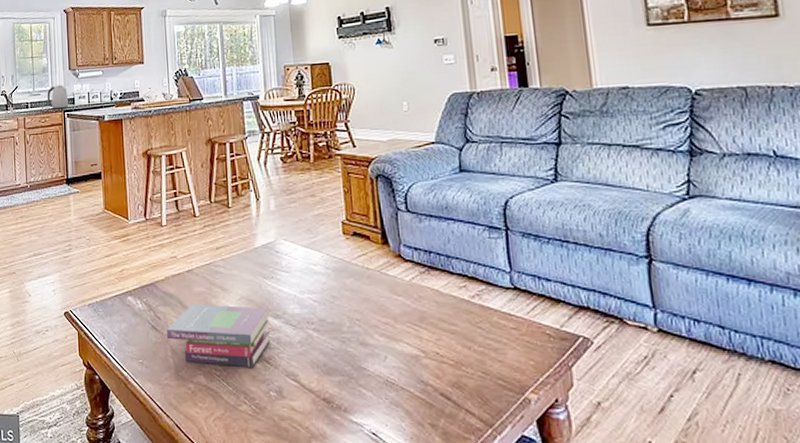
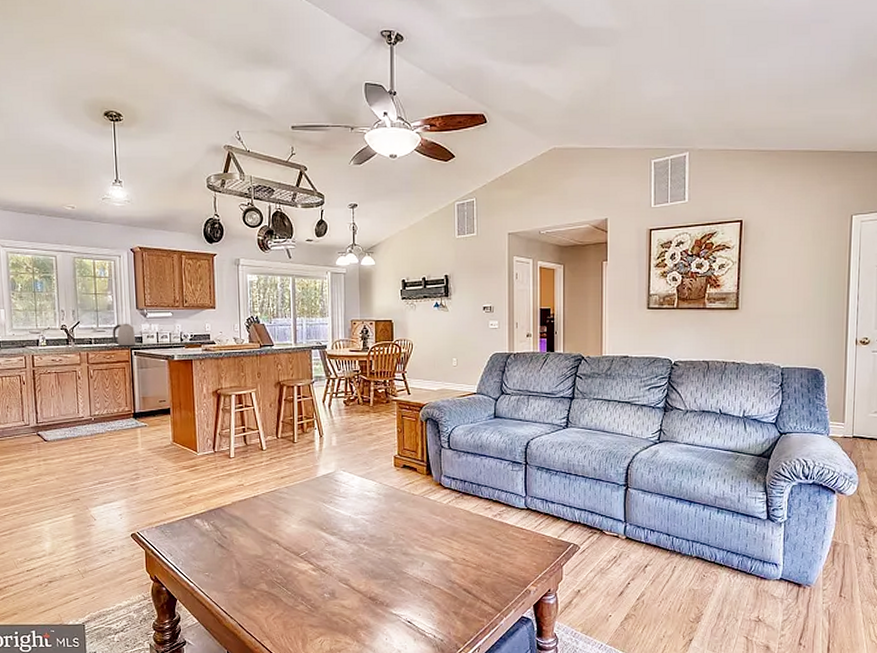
books: present [166,305,270,368] -> none [231,525,327,576]

